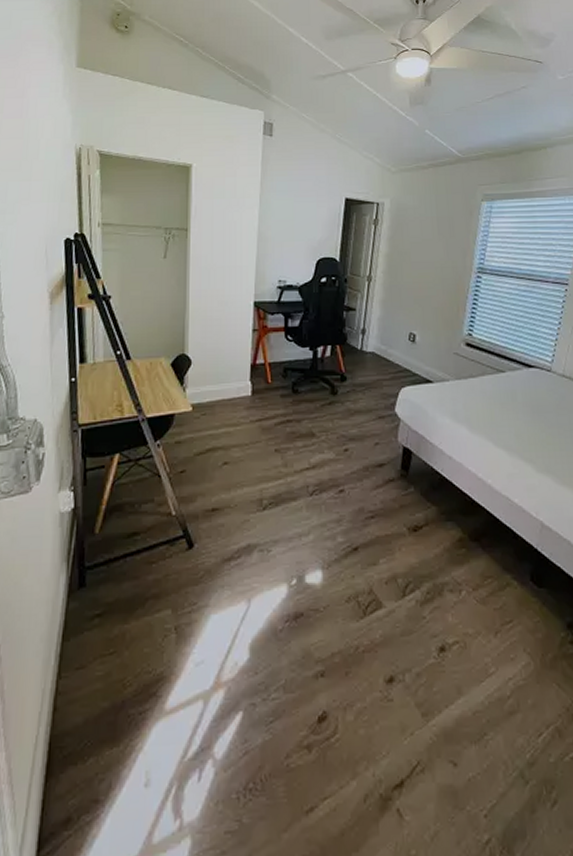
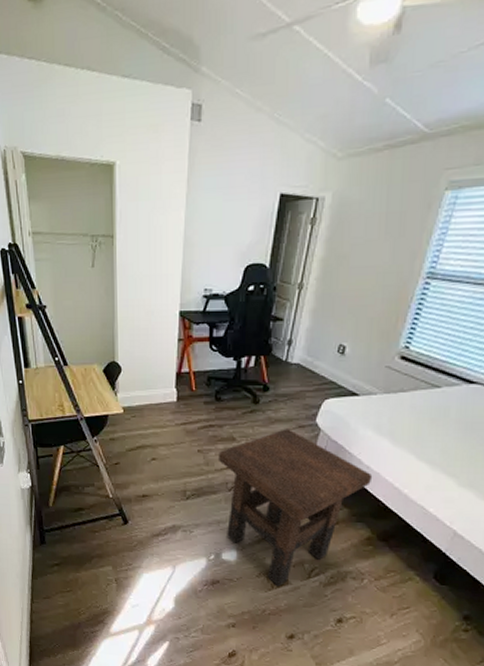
side table: none [297,420,456,612] -> present [218,429,373,587]

